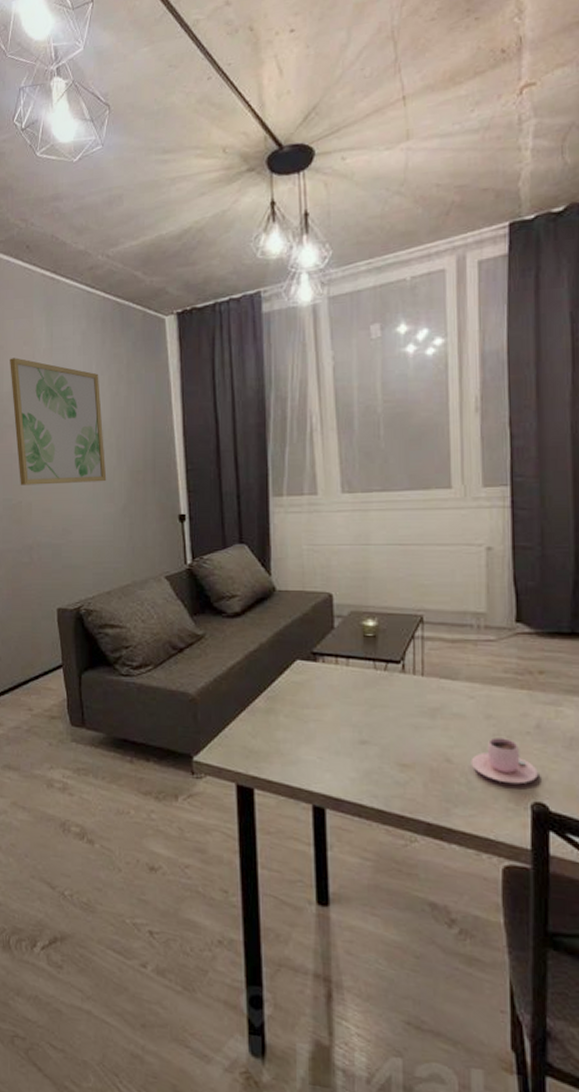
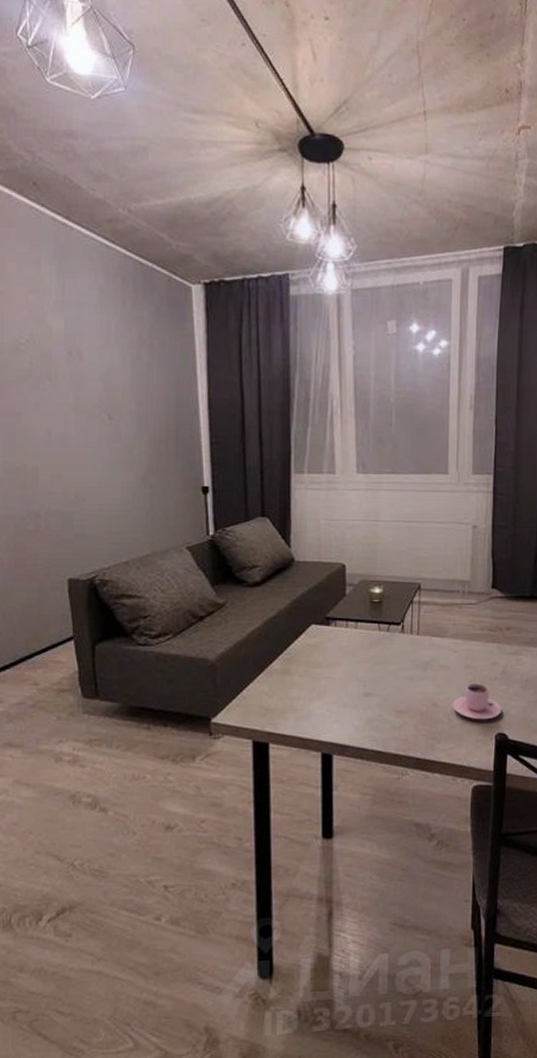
wall art: present [10,357,107,485] -> none [12,306,126,450]

